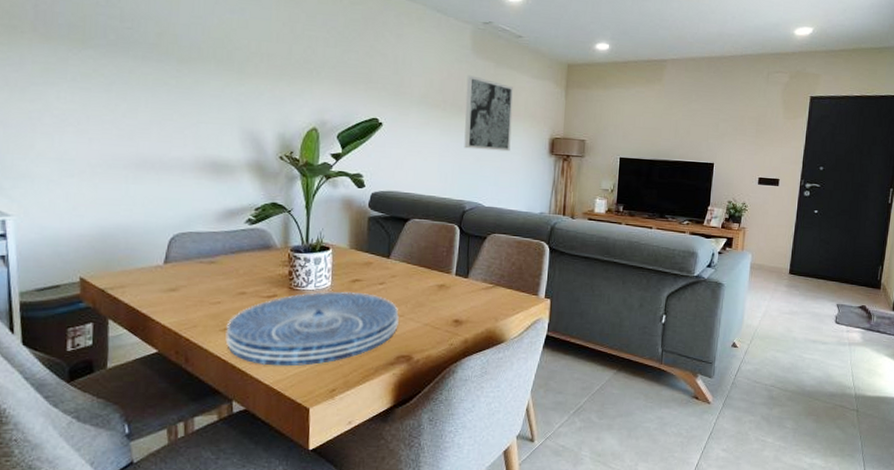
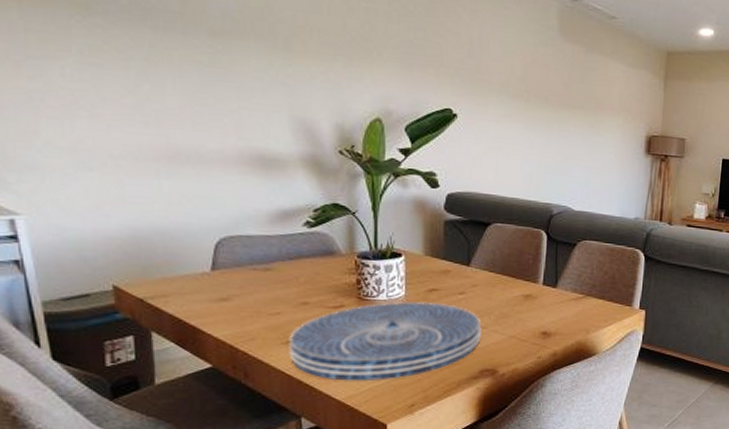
wall art: present [464,75,513,152] -> none [550,61,606,150]

